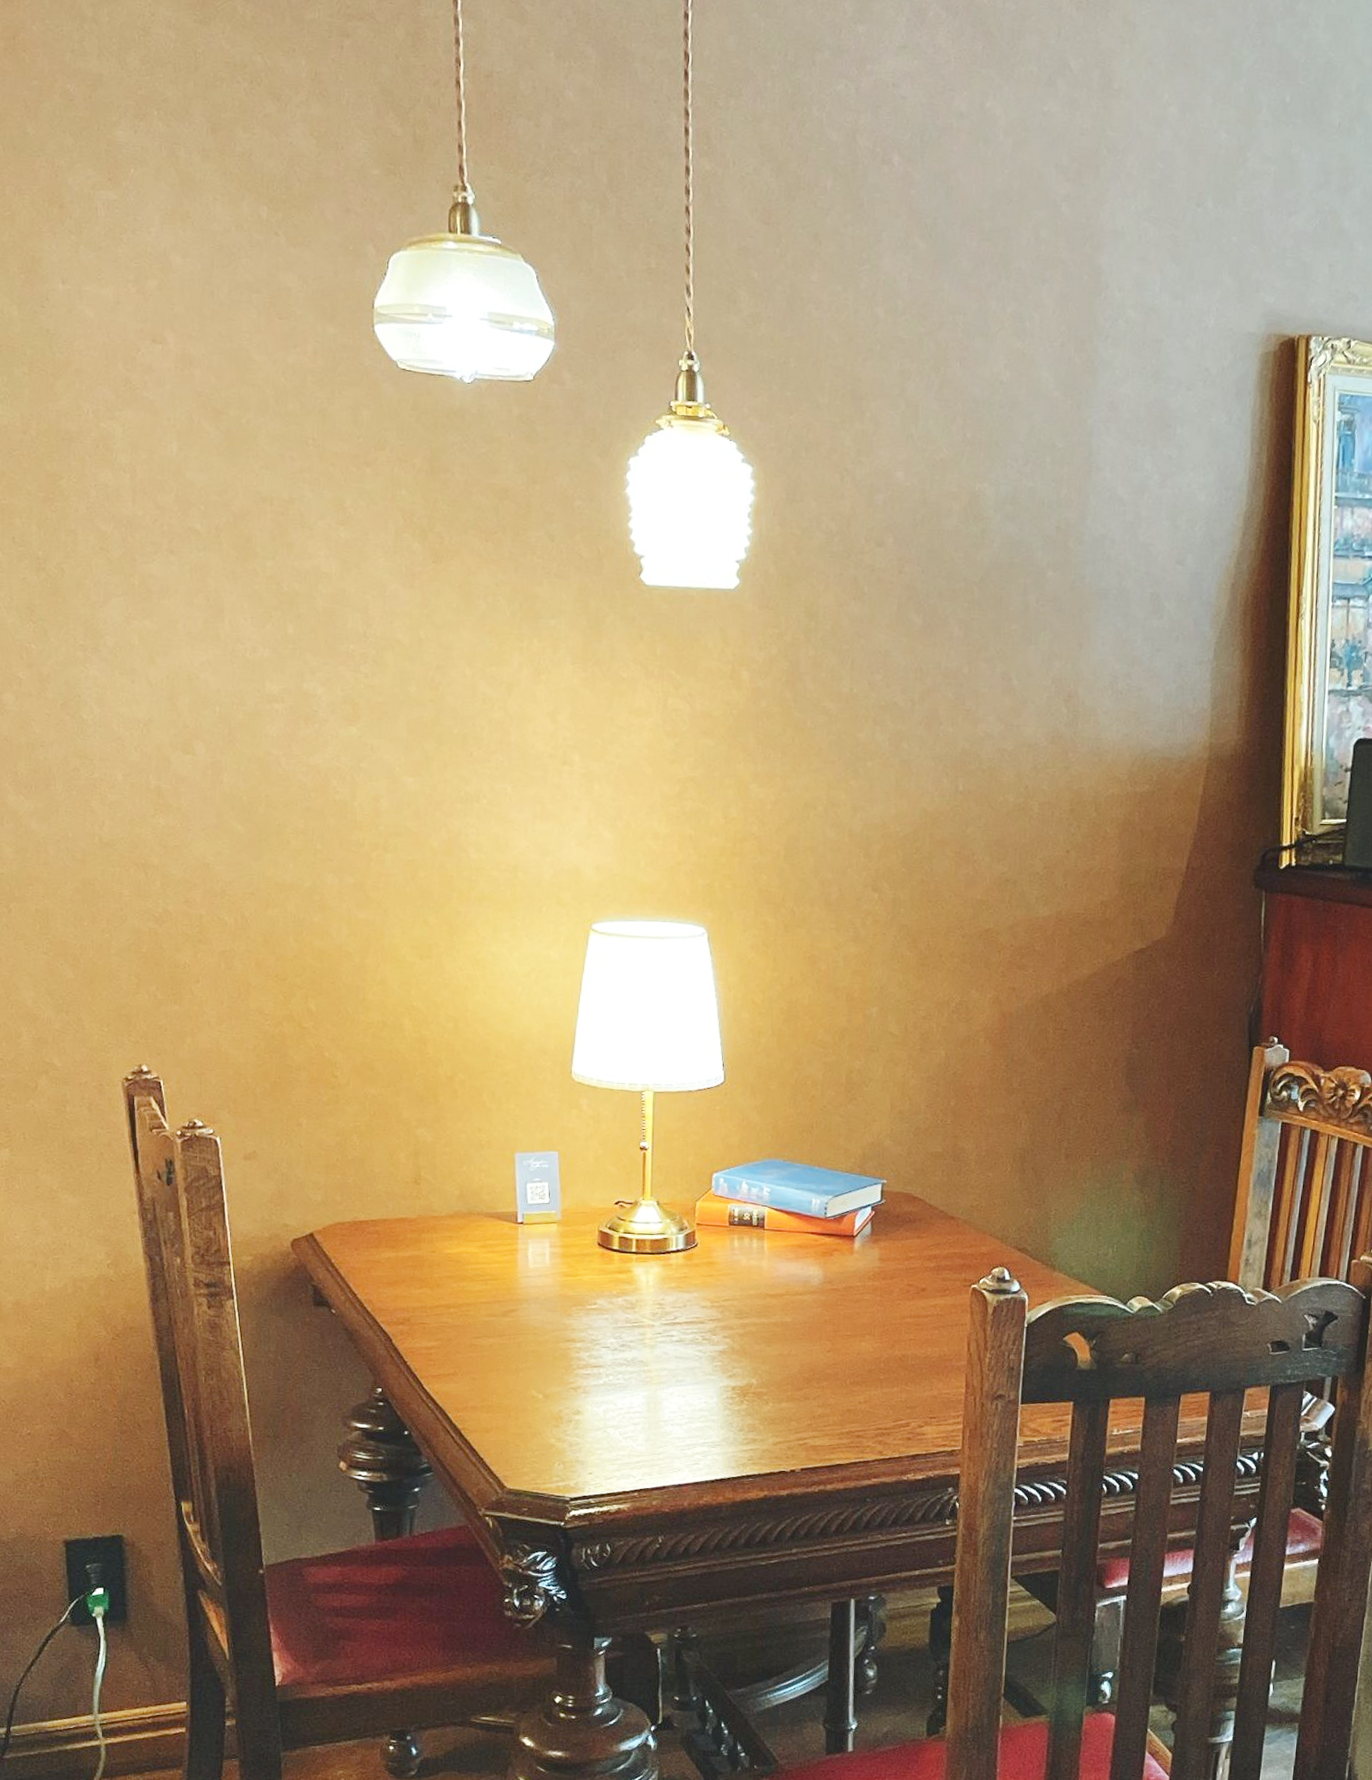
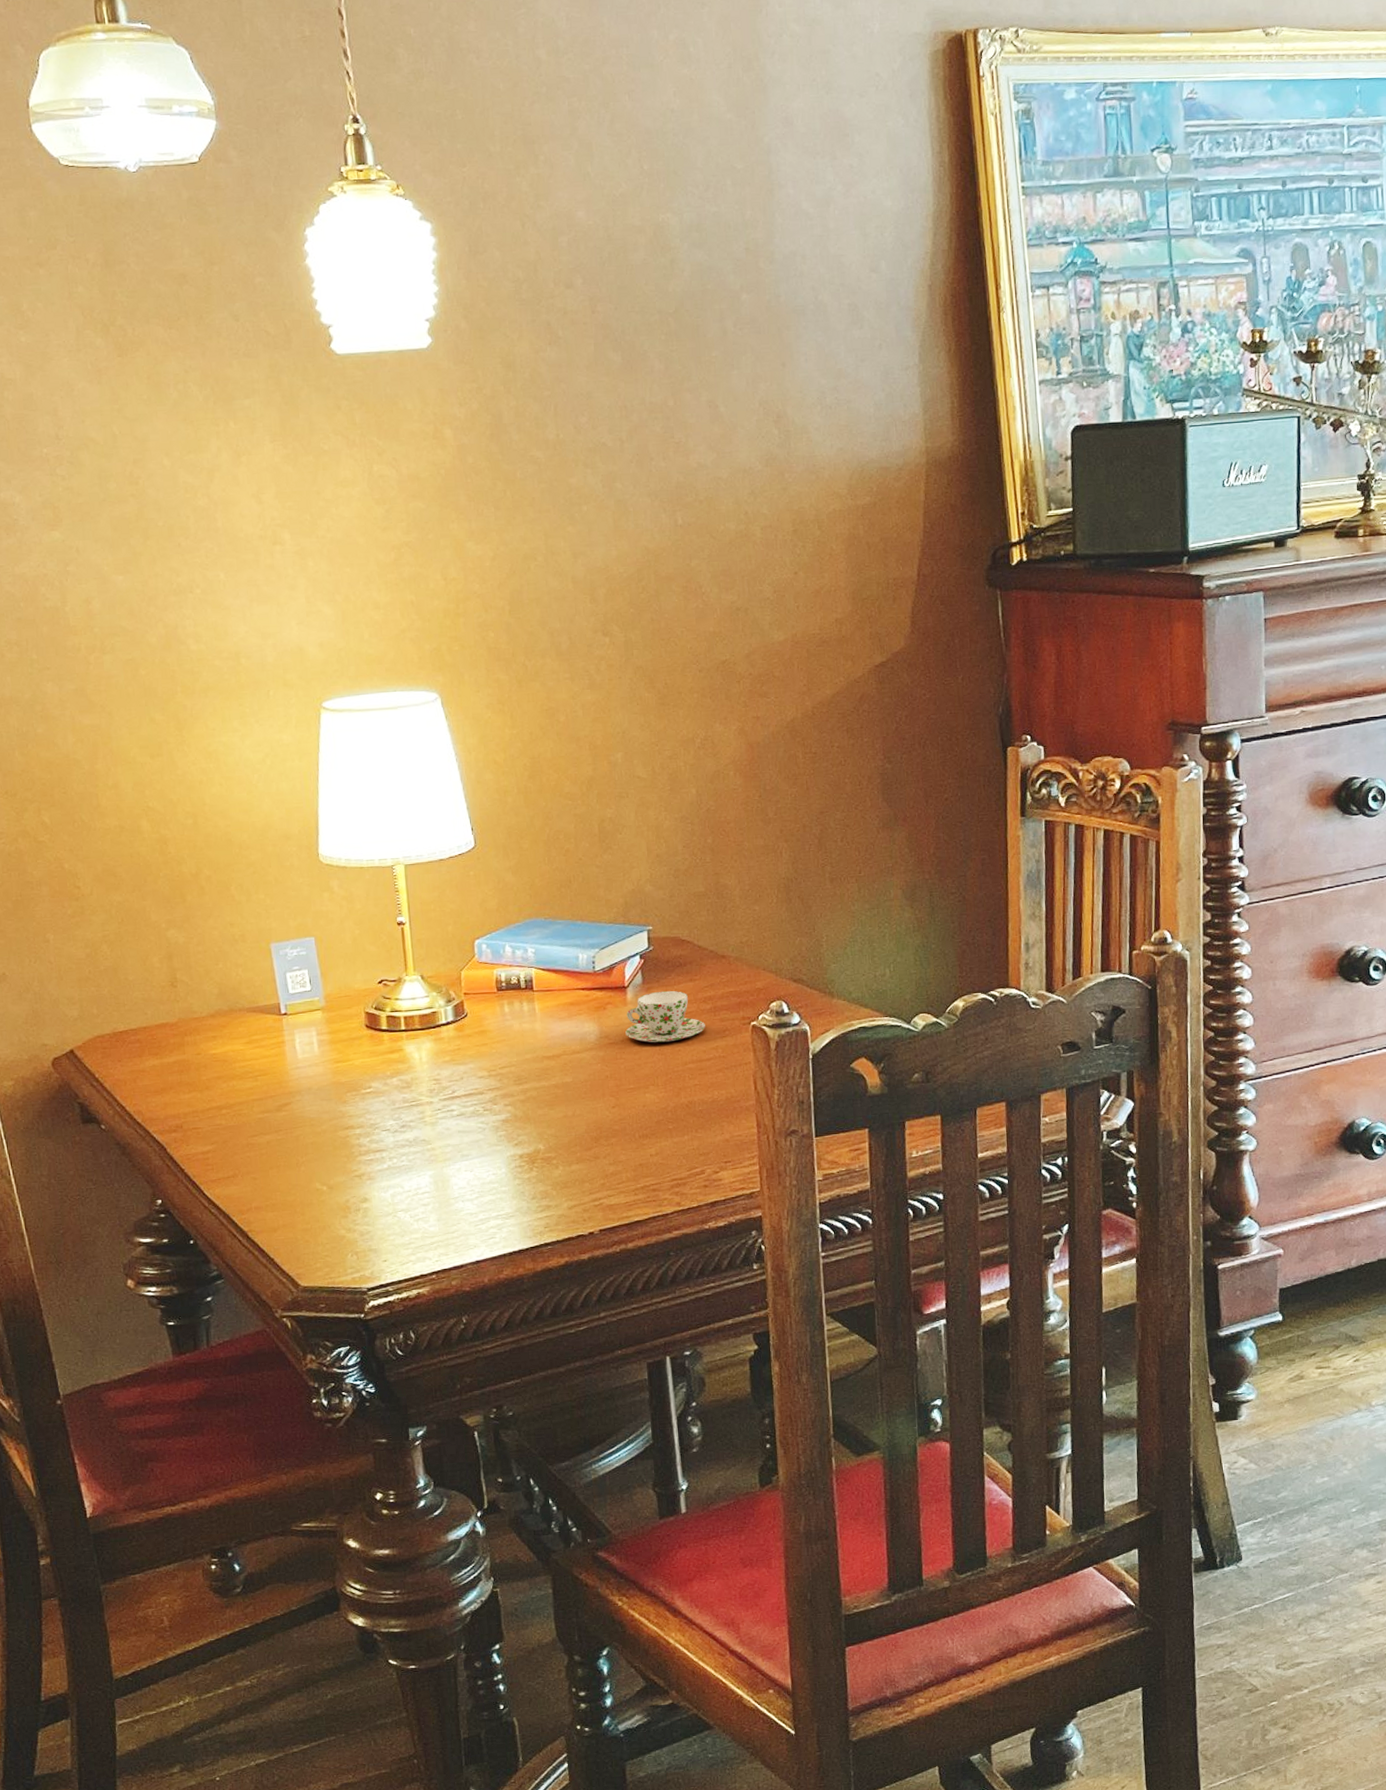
teacup: none [849,1244,927,1295] -> present [625,990,705,1043]

